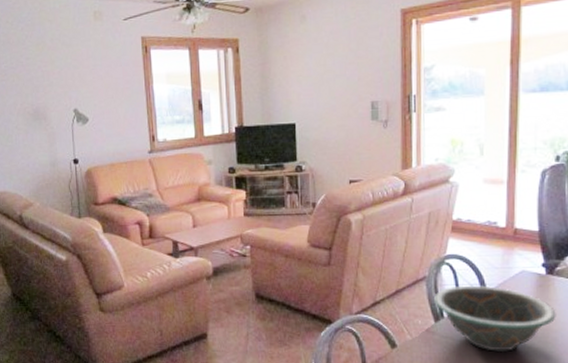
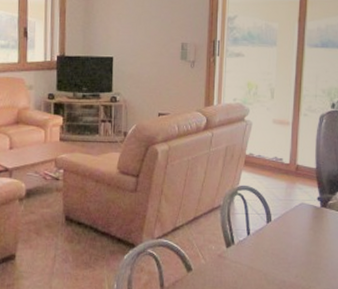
decorative bowl: present [433,285,556,352] -> none [226,214,328,276]

